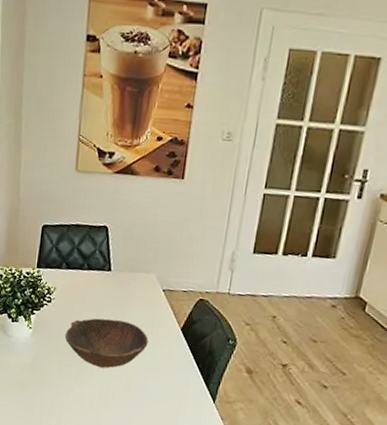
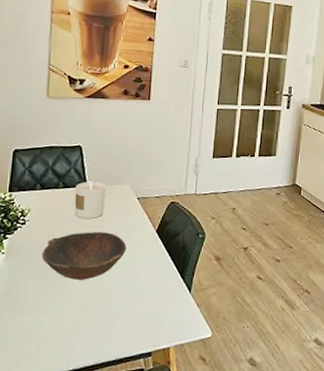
candle: none [98,265,131,306] -> present [74,180,106,219]

